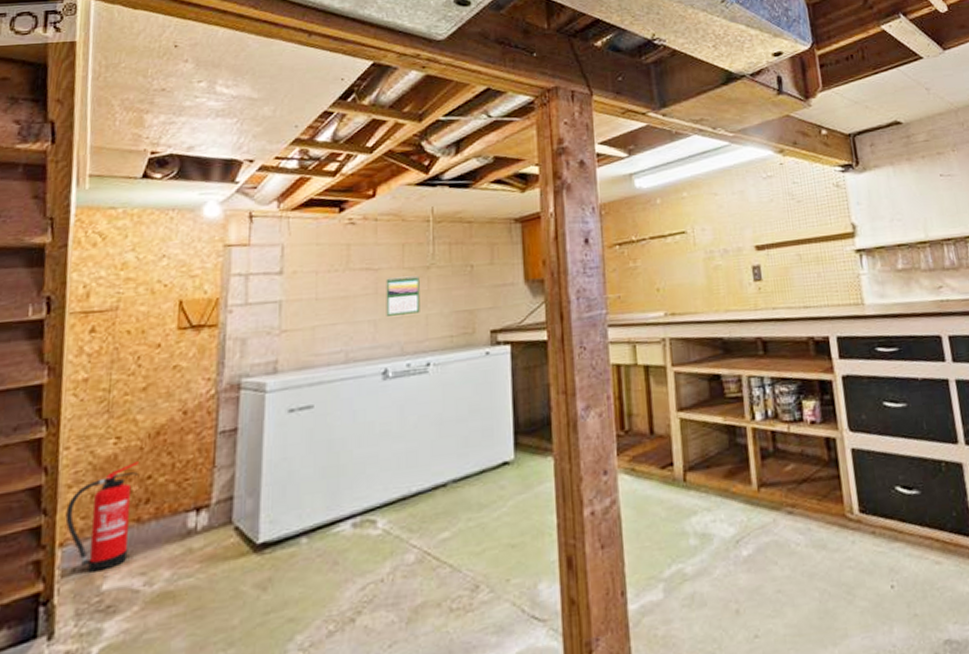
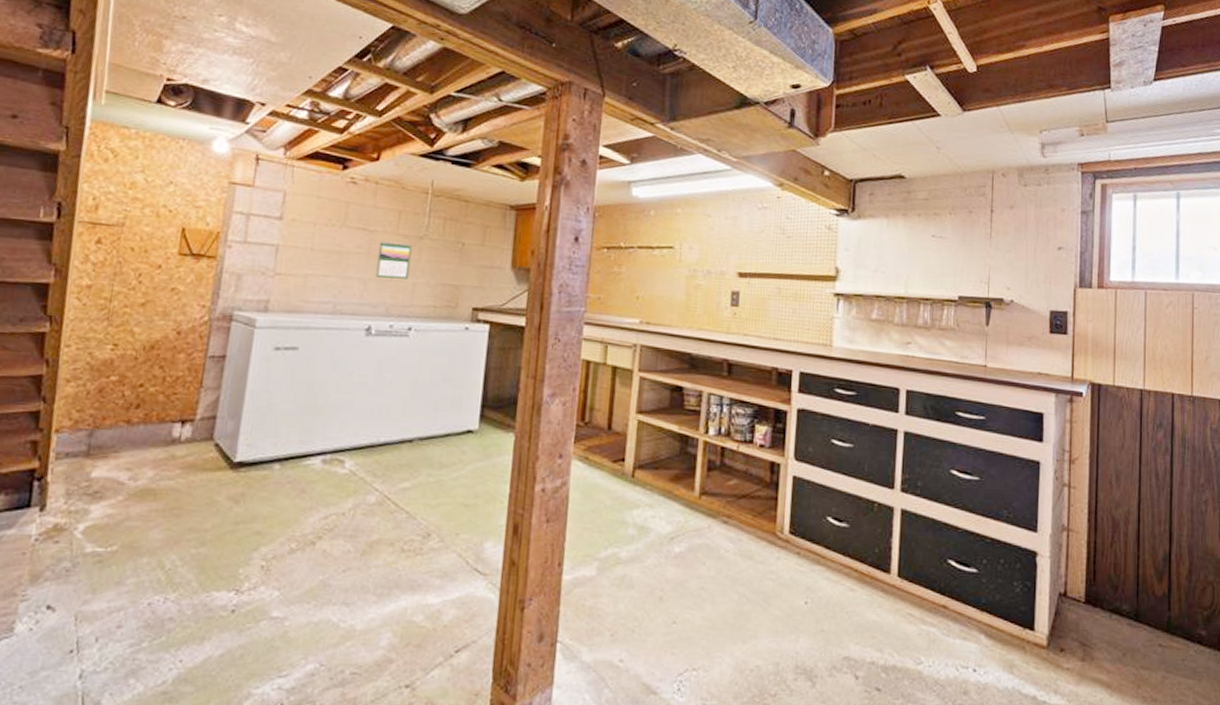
fire extinguisher: present [65,462,139,573] -> none [62,369,133,460]

